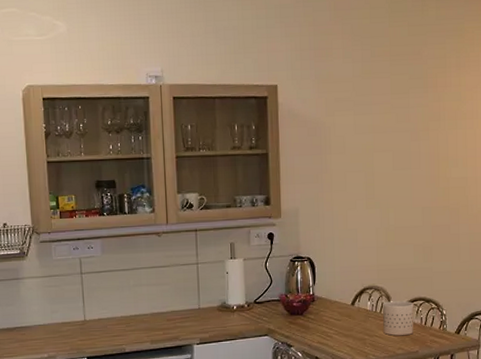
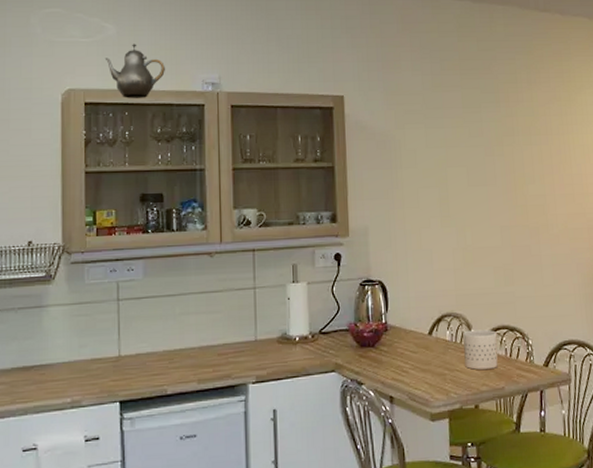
teapot: none [58,40,112,93] -> present [105,44,165,98]

